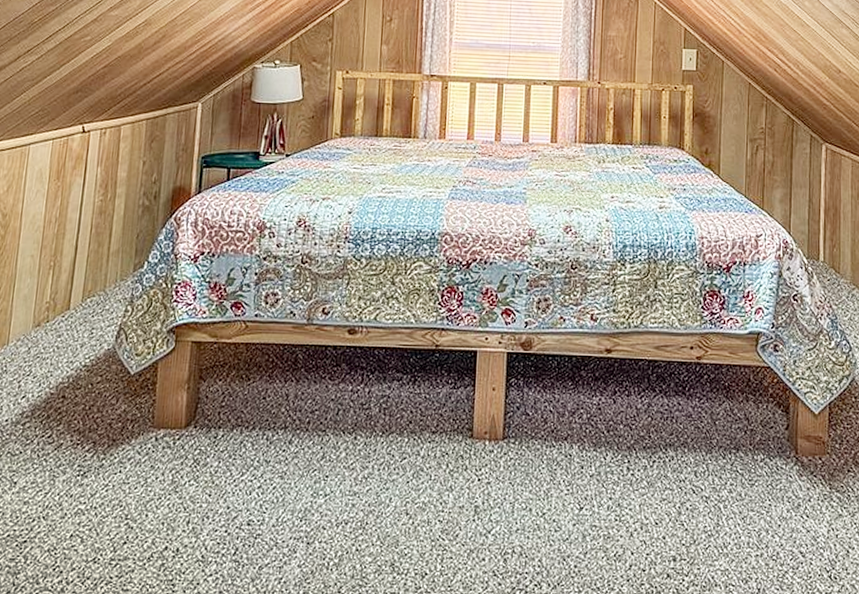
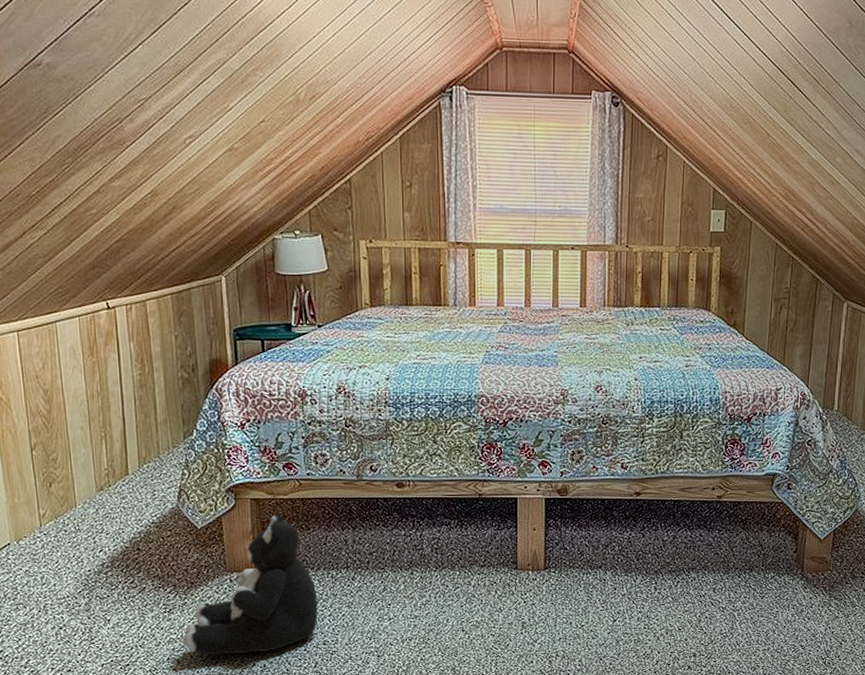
plush toy: none [90,360,248,533] -> present [182,514,318,655]

